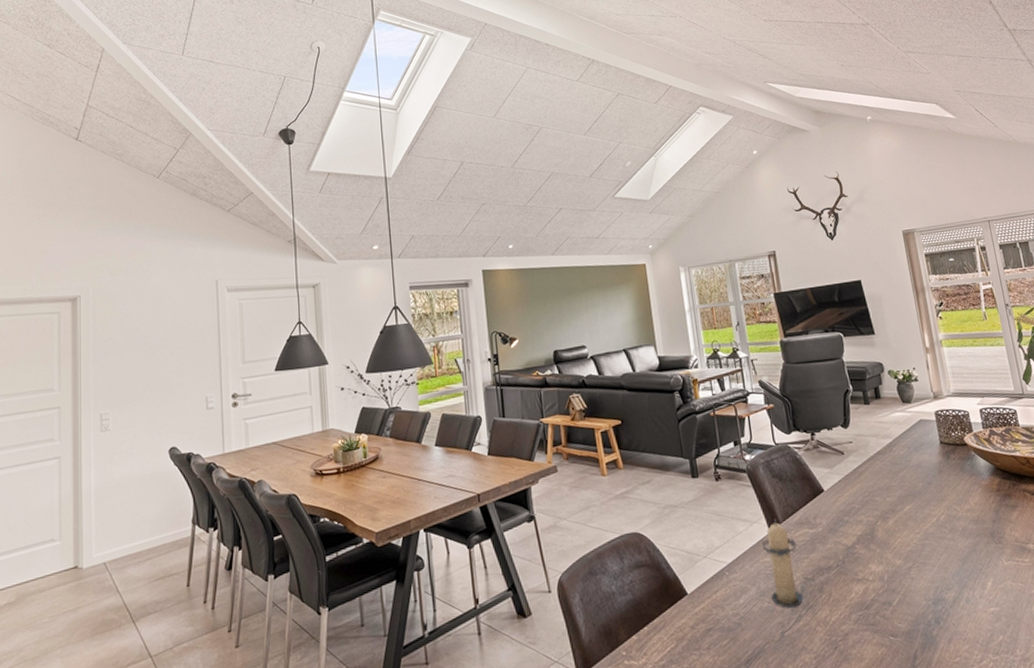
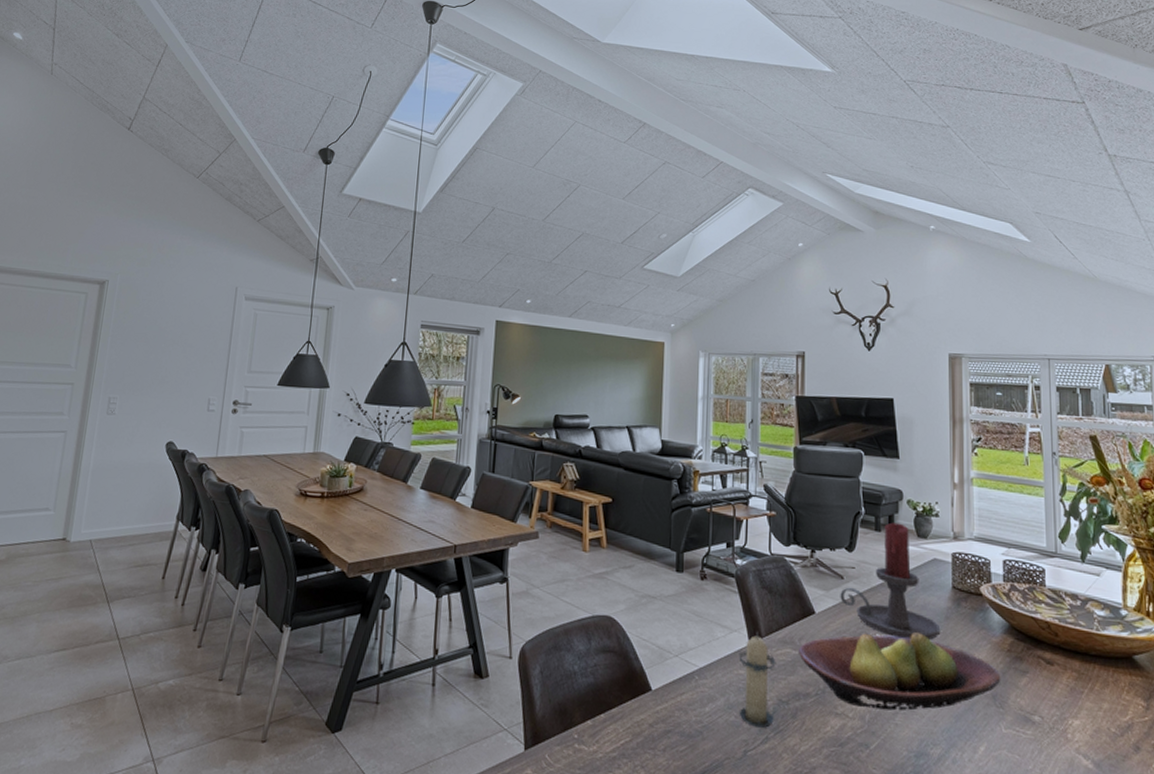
fruit bowl: none [814,490,996,569] -> present [797,632,1001,711]
candle holder: none [843,393,937,499] -> present [840,522,941,640]

